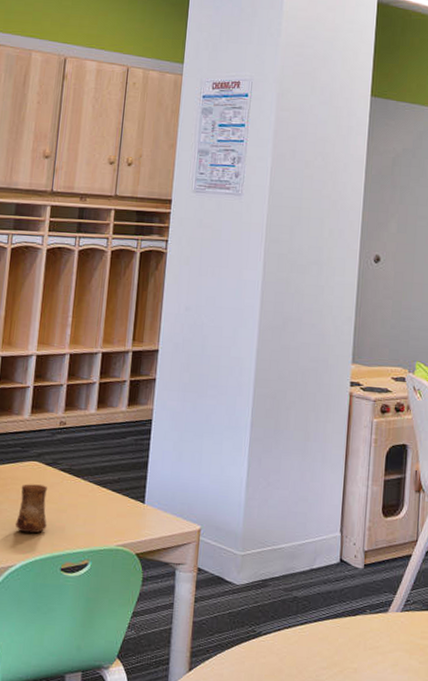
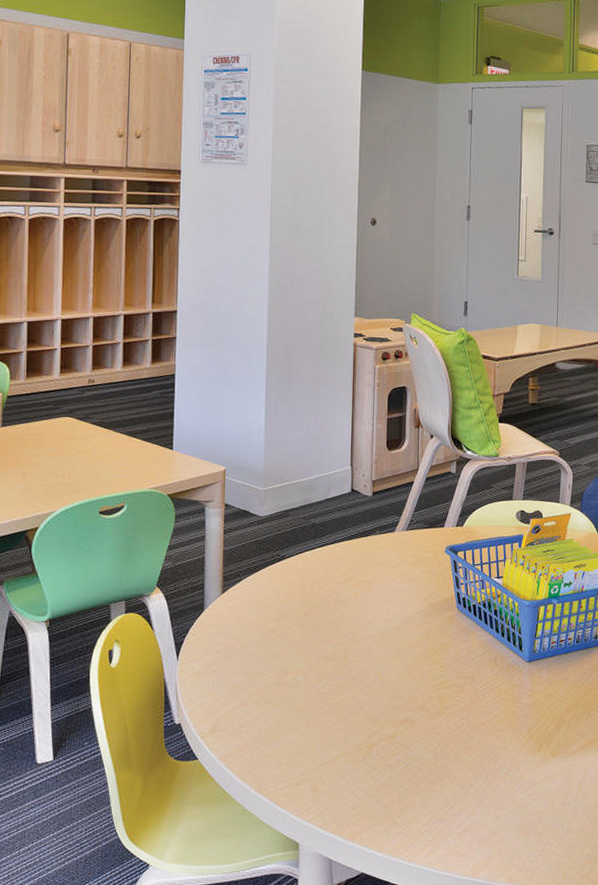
cup: present [15,484,48,534] -> none [54,438,83,482]

